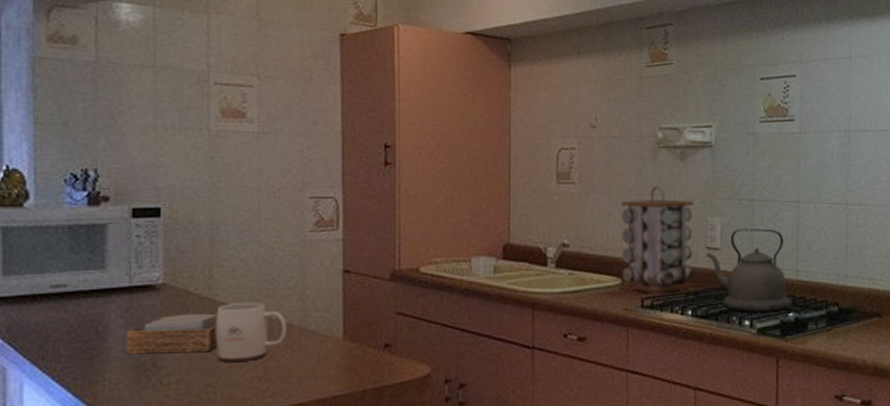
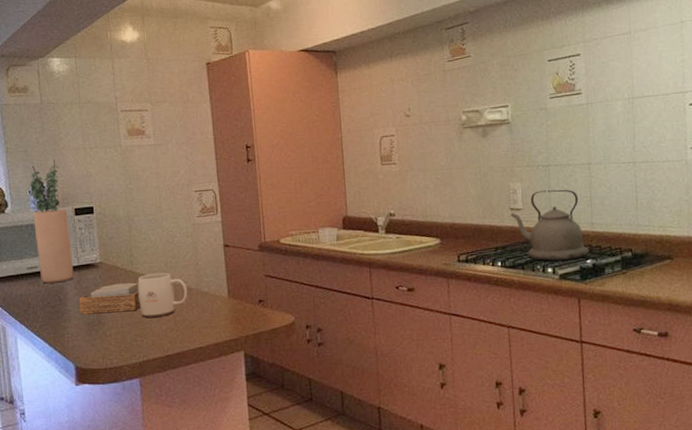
vase: none [67,139,122,309] -> present [30,159,74,284]
spice rack: present [621,185,694,294] -> none [435,160,501,250]

